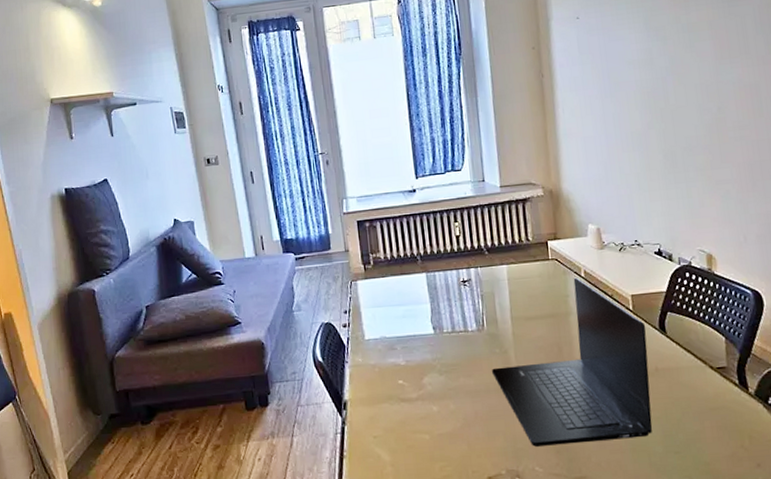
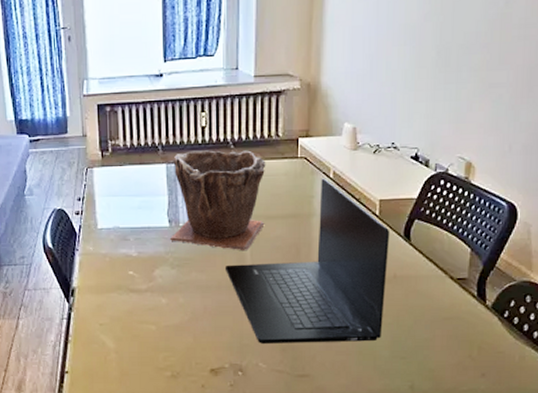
plant pot: none [432,255,525,354] -> present [169,150,266,251]

